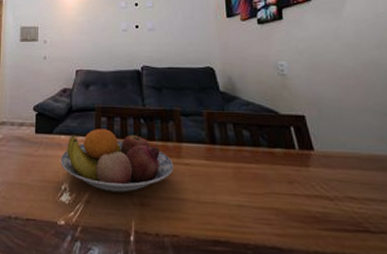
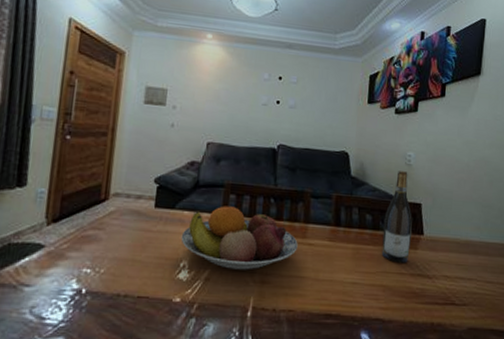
wine bottle: none [263,82,301,183] -> present [381,171,413,263]

